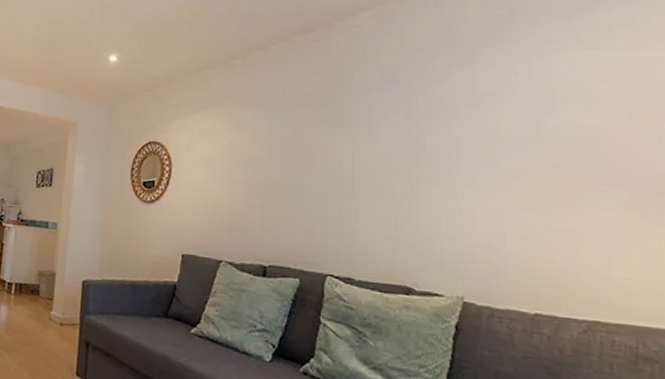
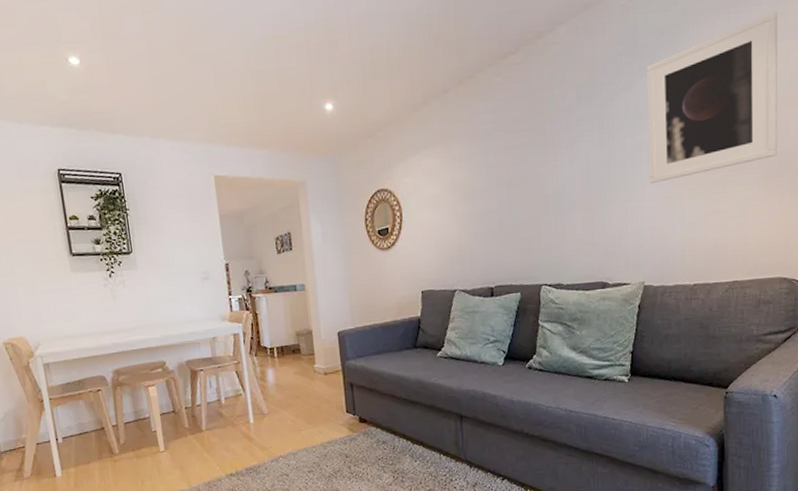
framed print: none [465,20,648,184] -> present [646,11,777,184]

